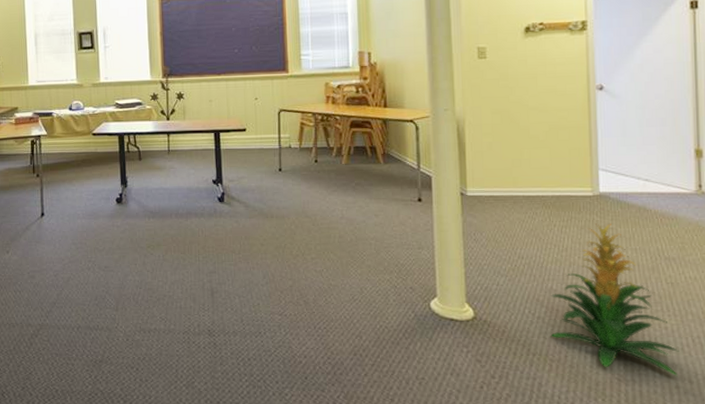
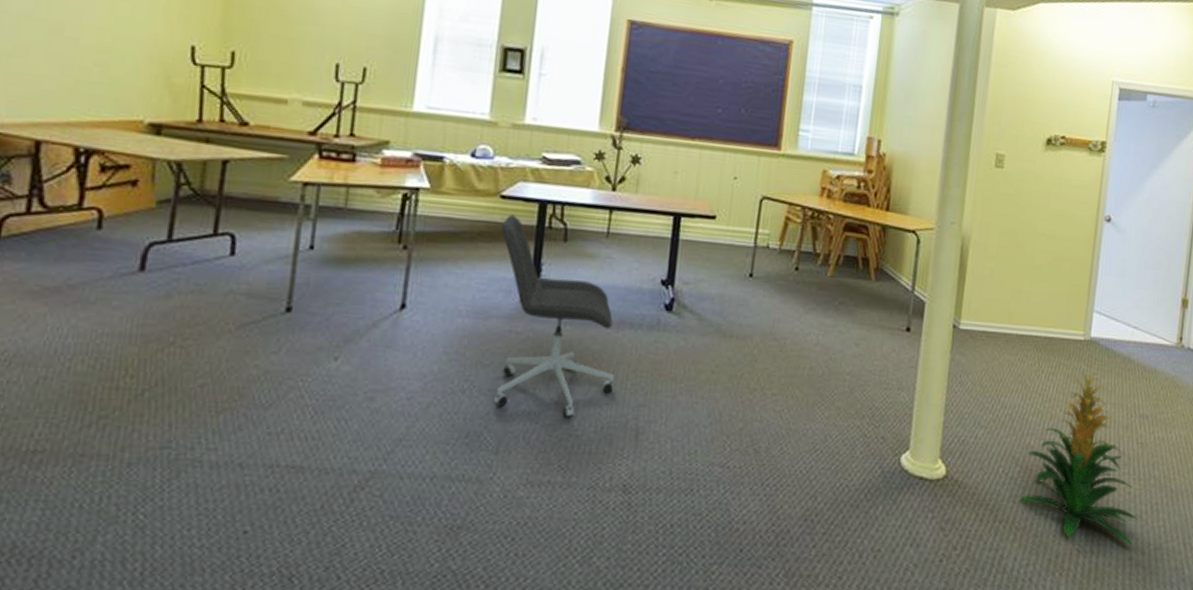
office chair: none [96,145,191,284] -> present [493,214,615,418]

